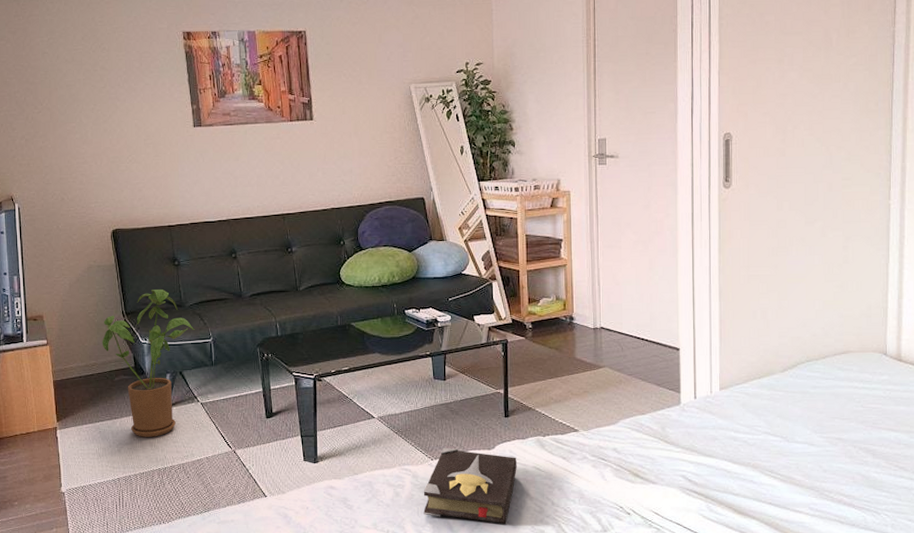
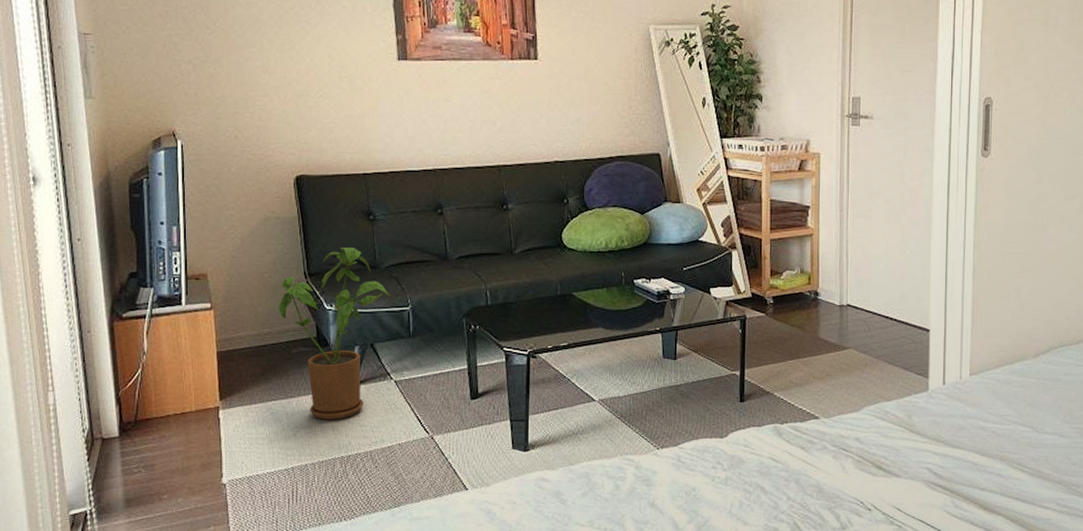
hardback book: present [423,447,517,525] -> none [646,435,751,522]

